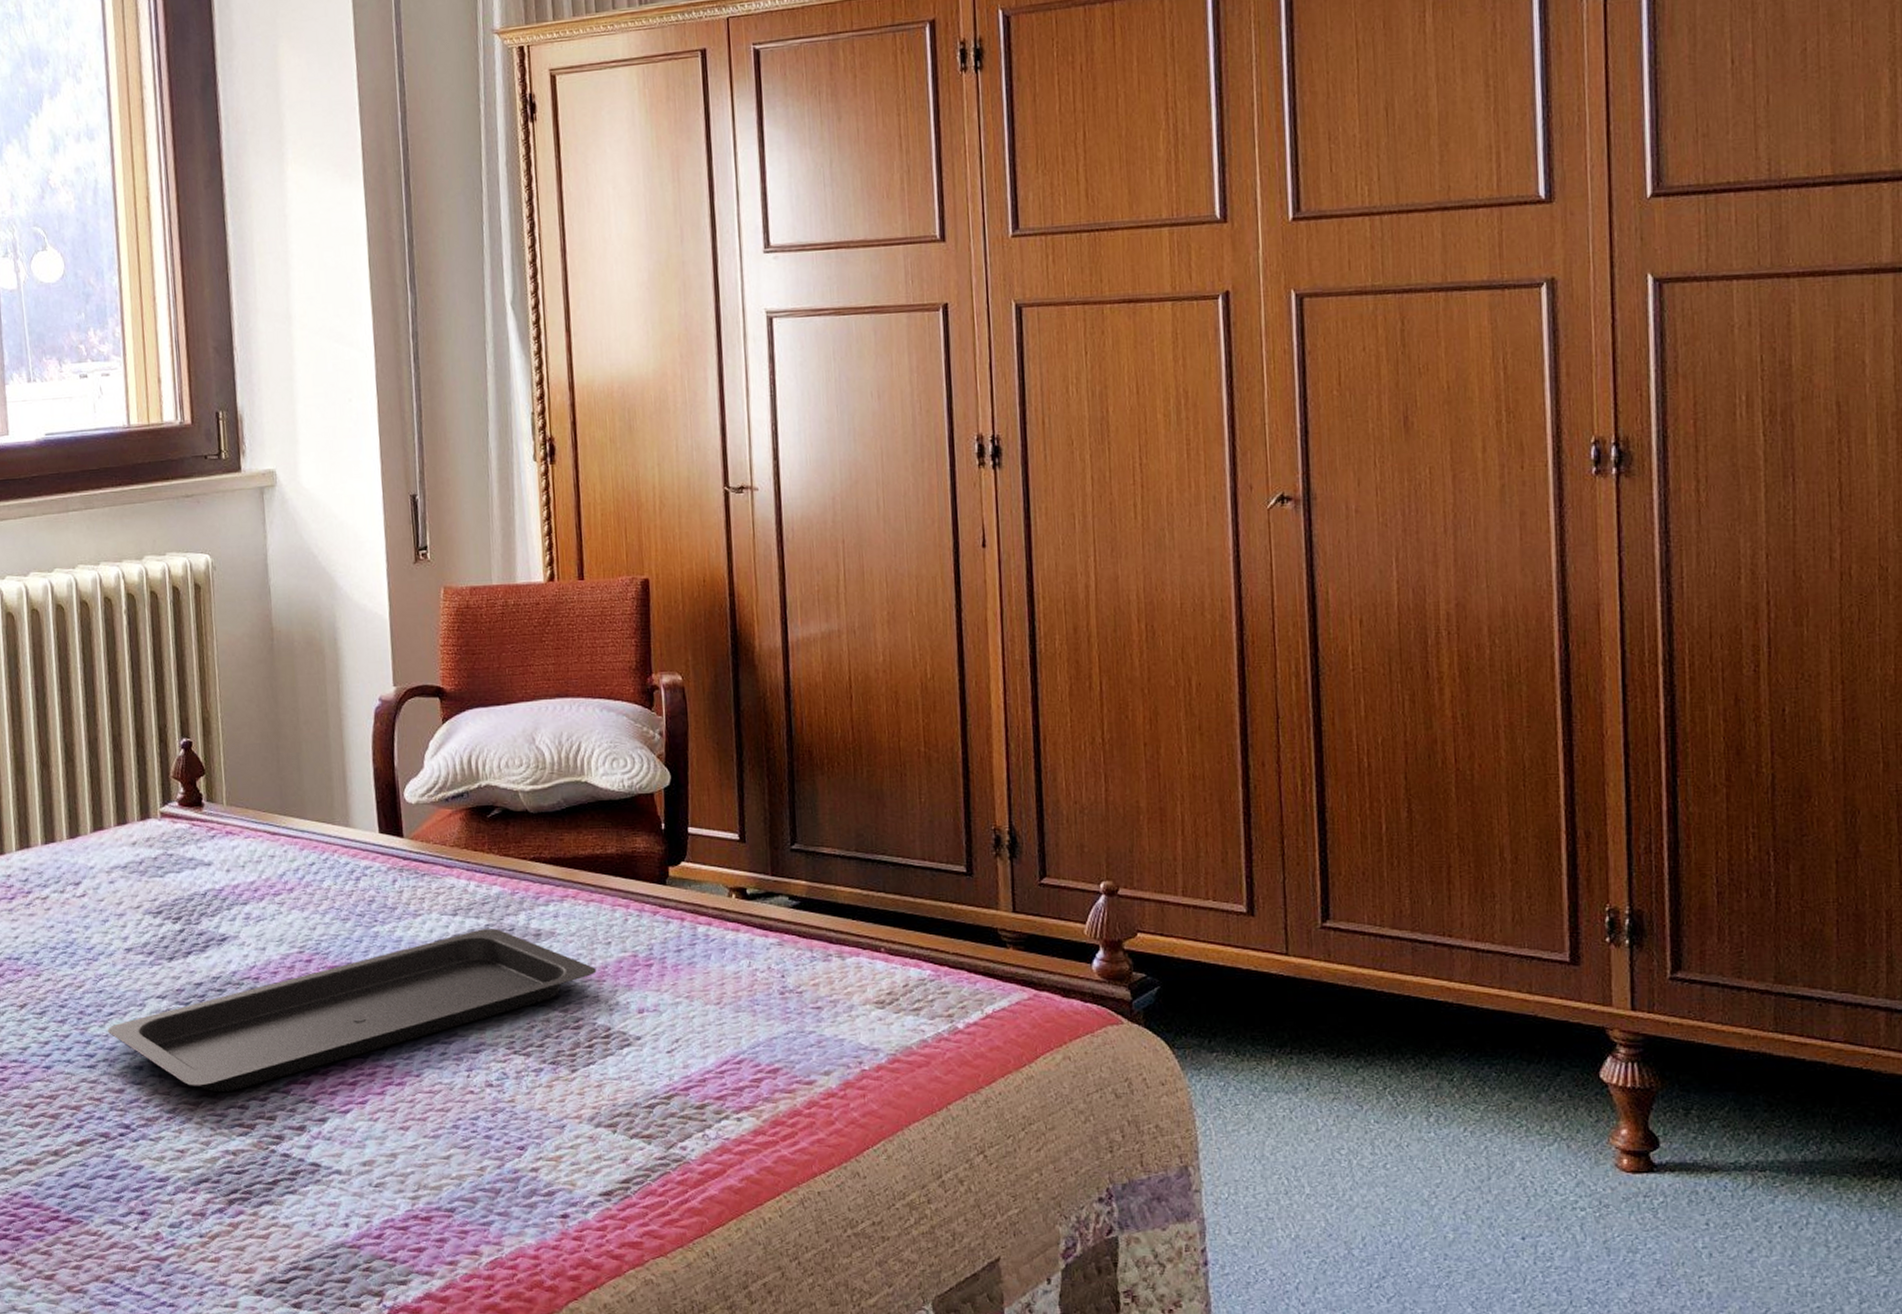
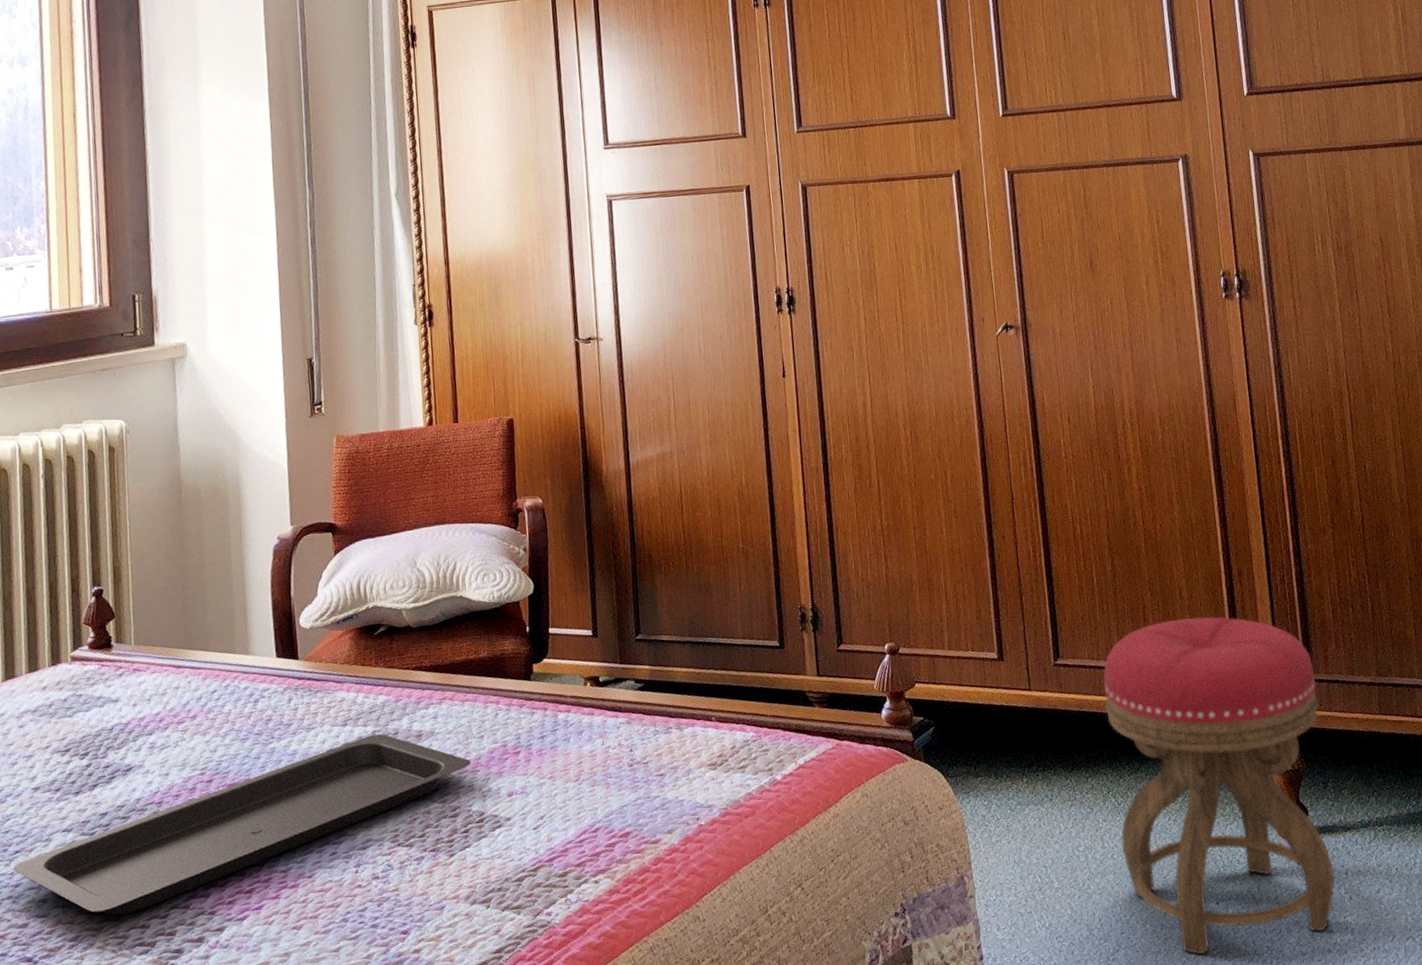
stool: none [1386,886,1690,1297] -> present [1103,616,1335,956]

